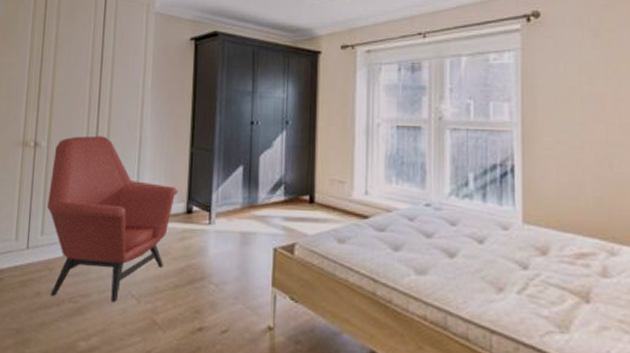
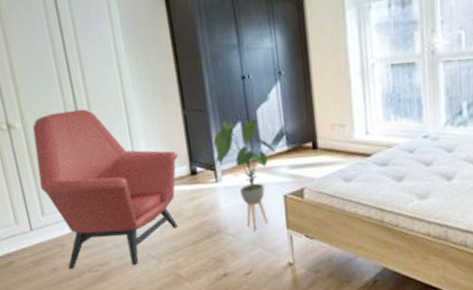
house plant: none [209,162,272,285] -> present [213,118,275,232]

